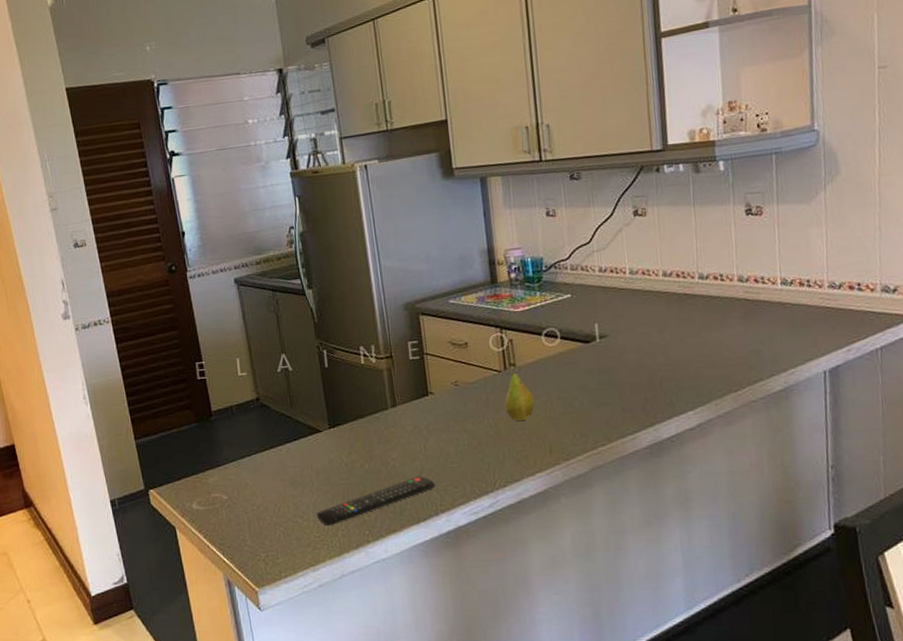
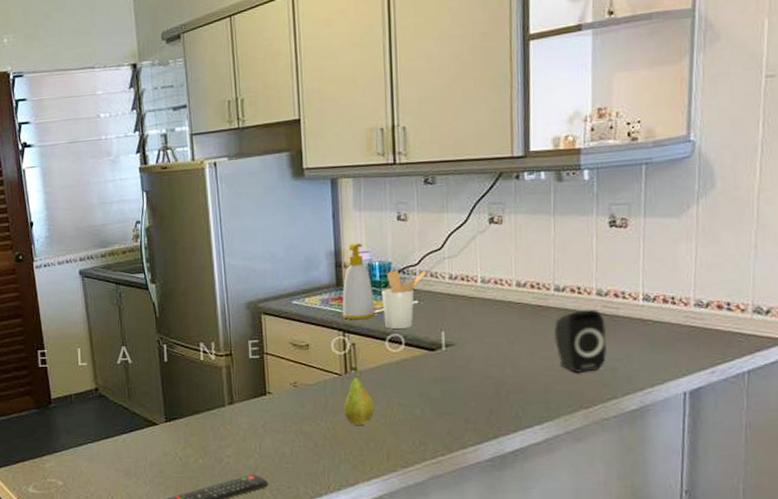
soap bottle: none [497,240,531,316] -> present [342,243,376,320]
utensil holder: none [535,265,578,324] -> present [381,270,428,329]
speaker: none [701,295,752,357] -> present [554,309,608,373]

